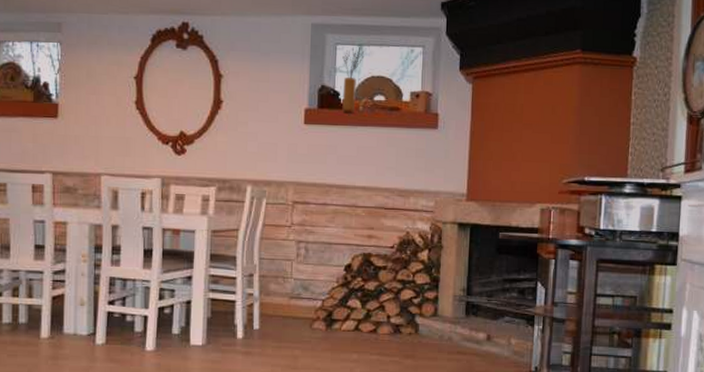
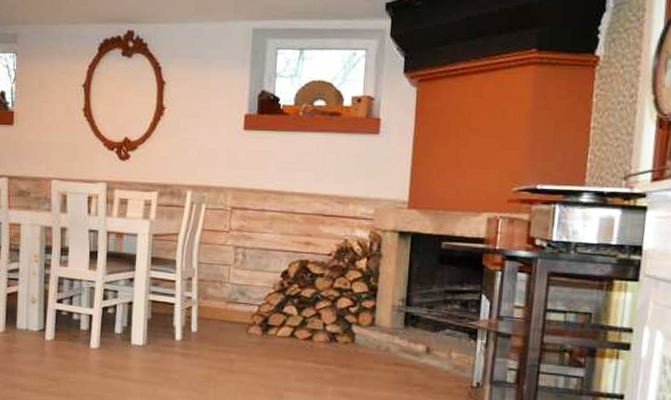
vase: present [342,48,365,115] -> none [282,53,306,120]

